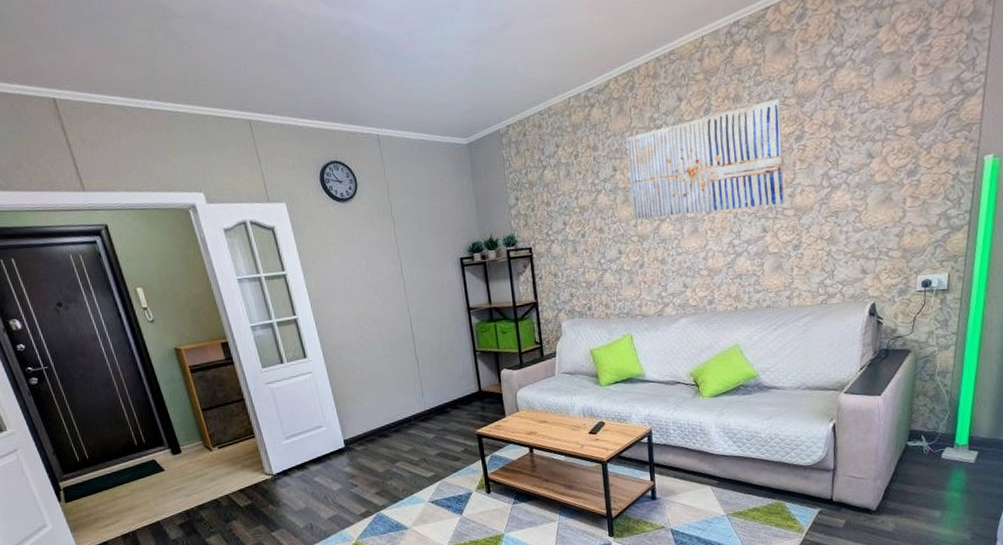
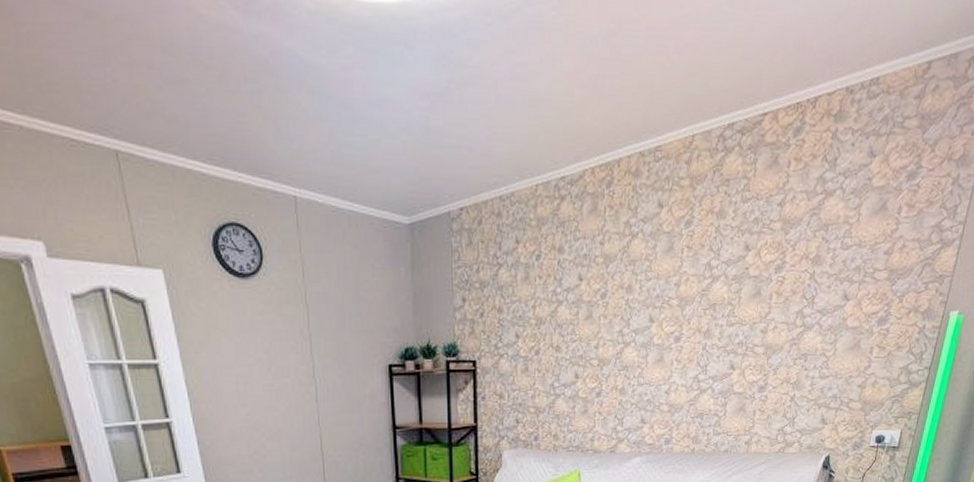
wall art: present [626,98,784,220] -> none [595,220,766,340]

